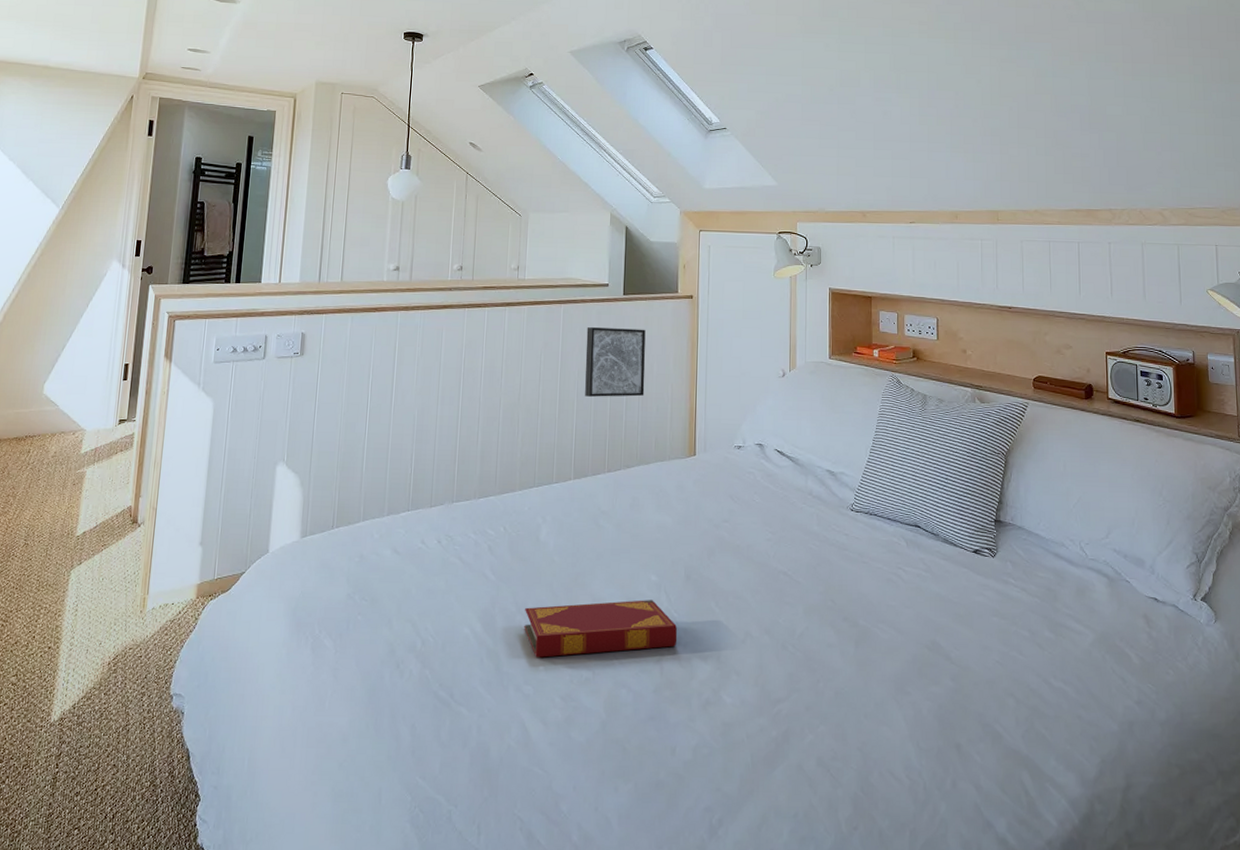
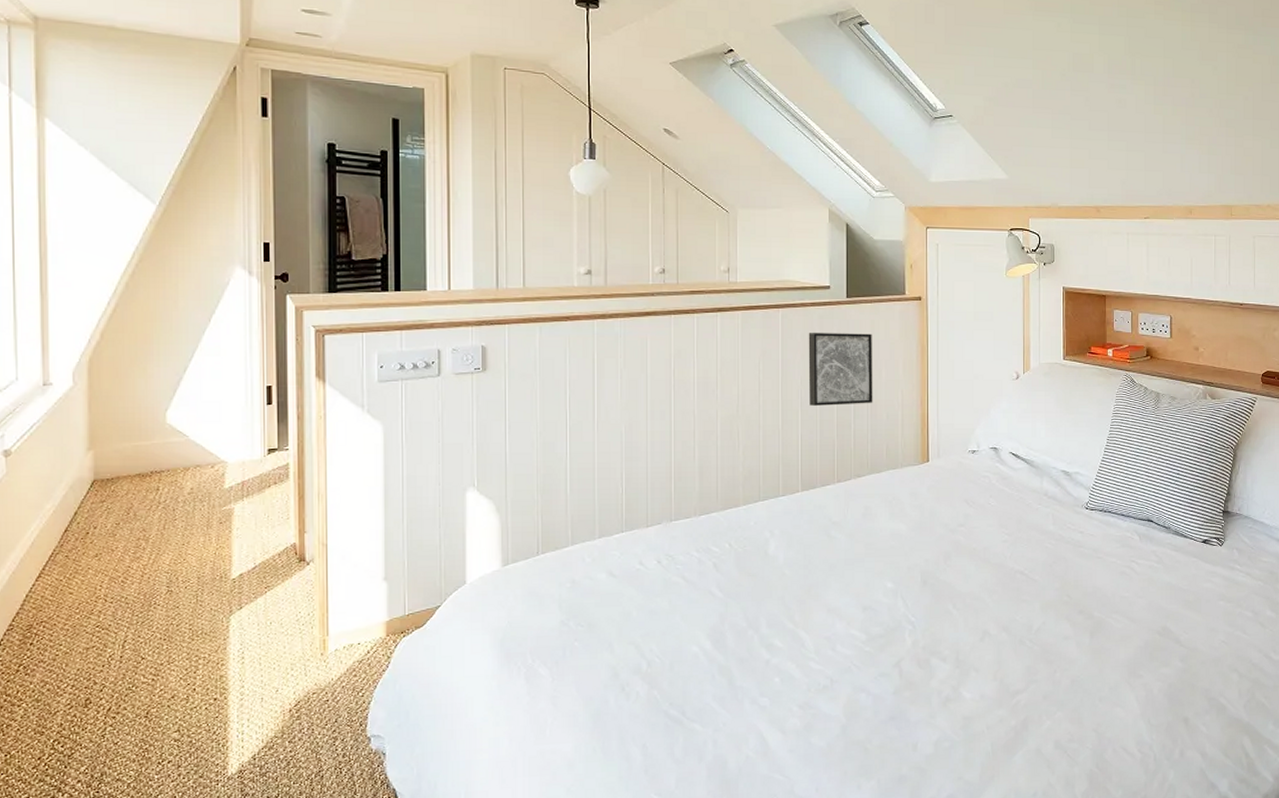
hardback book: present [524,600,678,658] -> none [757,606,916,670]

